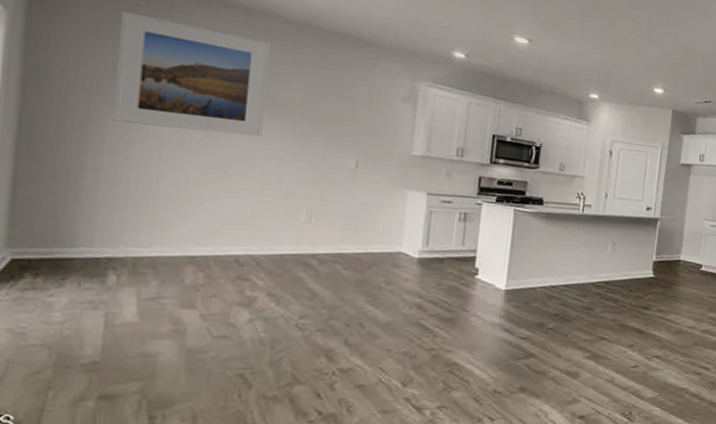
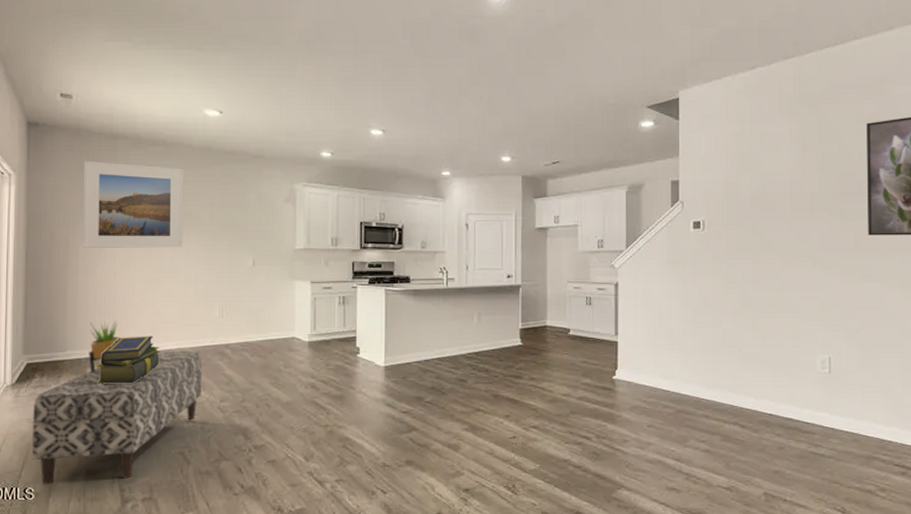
bench: none [12,256,278,410] -> present [31,350,202,484]
potted plant: none [112,214,162,277] -> present [89,320,120,373]
stack of books: none [122,236,221,293] -> present [97,336,160,384]

